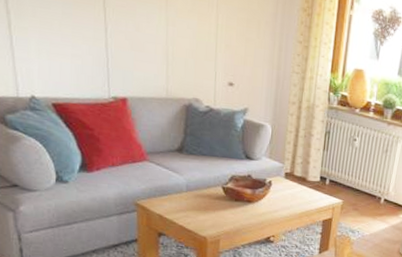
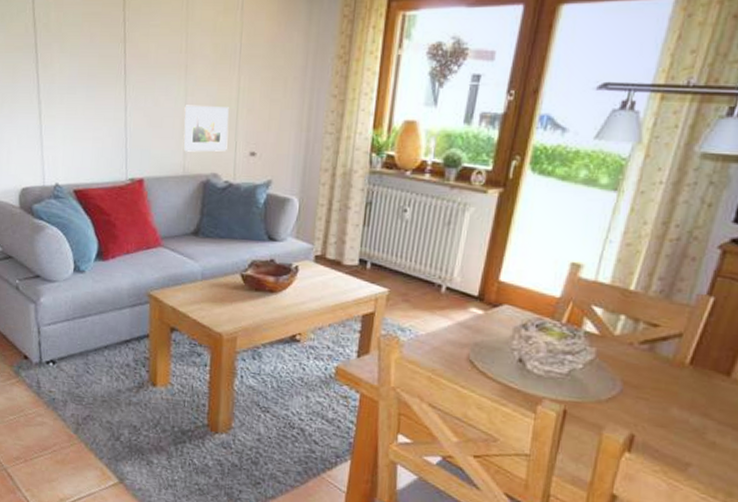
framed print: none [165,33,209,80] -> present [183,105,229,152]

